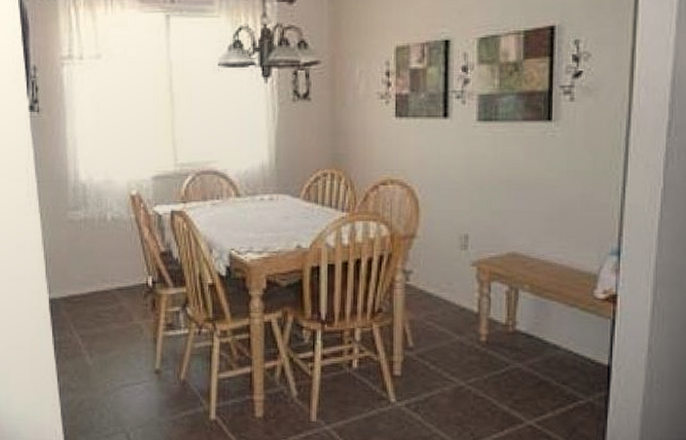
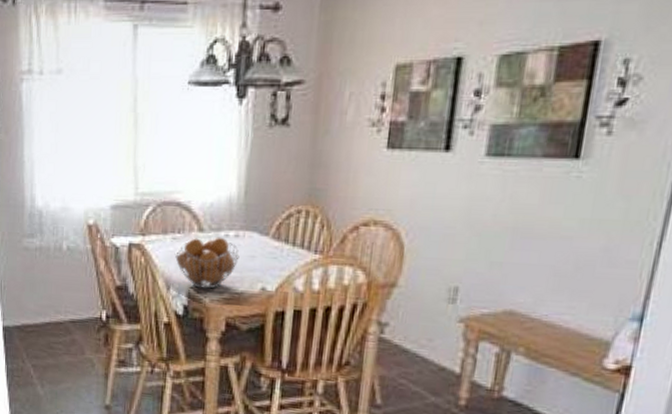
fruit basket: none [214,201,275,249] -> present [174,237,240,289]

